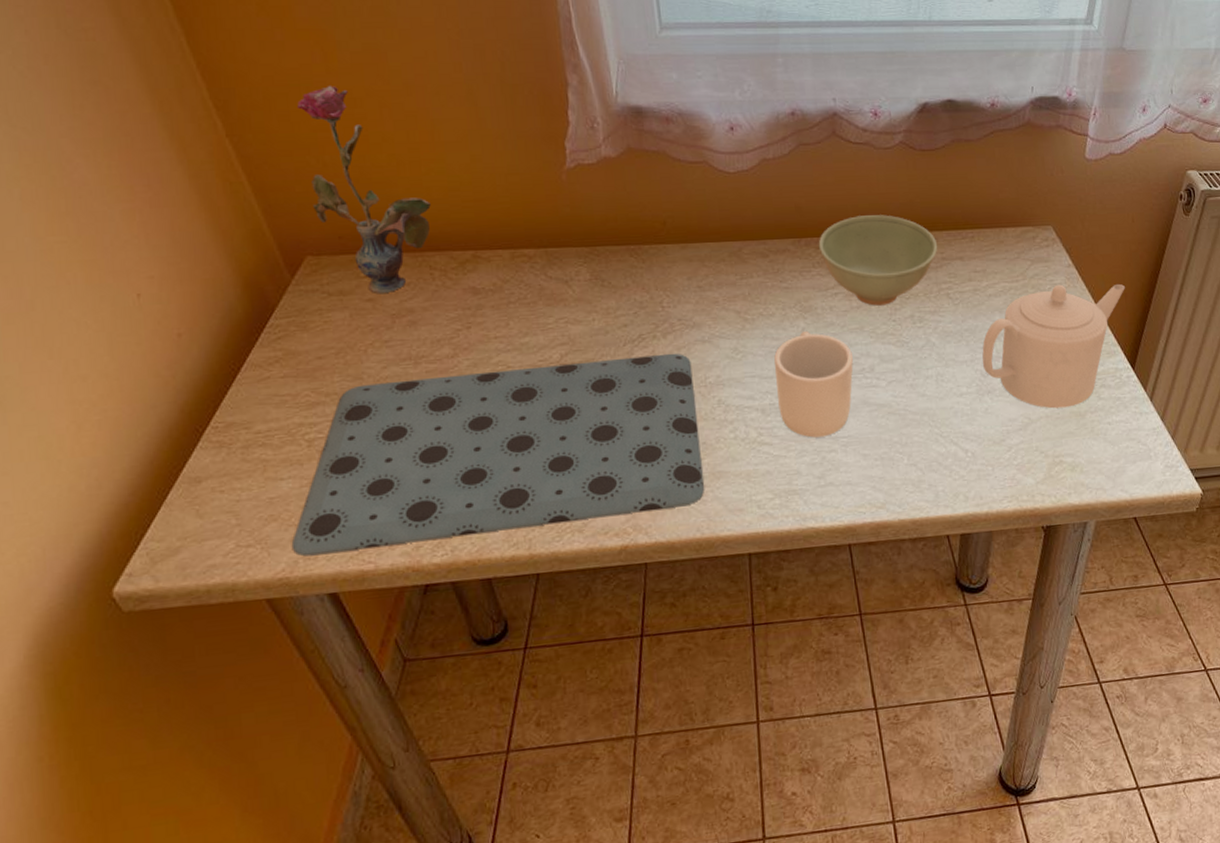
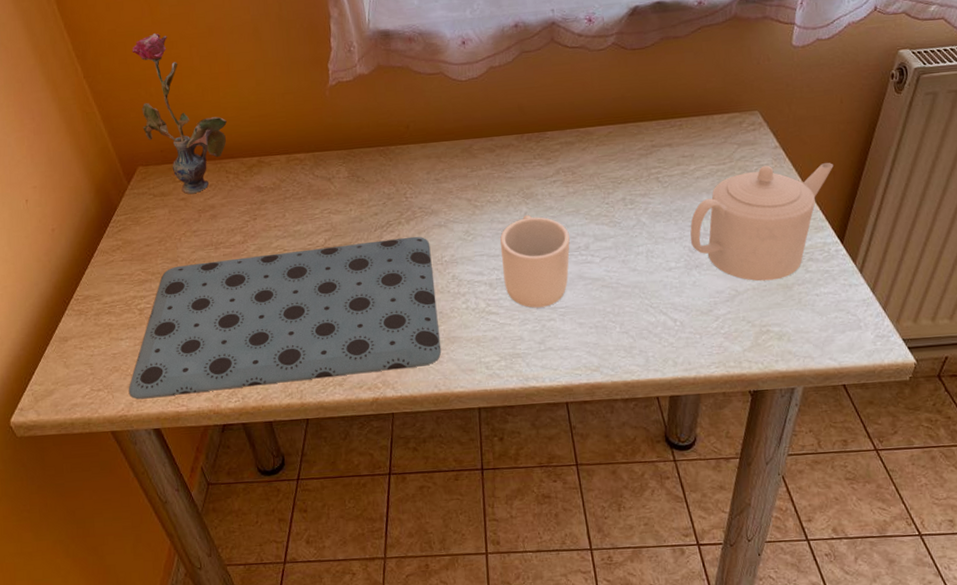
bowl: present [818,215,938,306] -> none [538,109,648,191]

